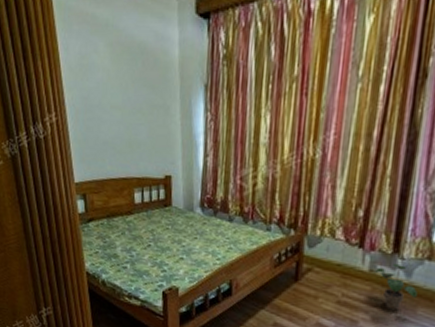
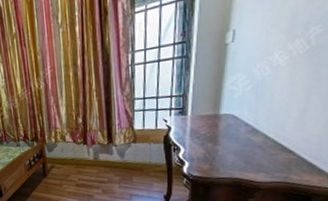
potted plant: present [374,264,418,311] -> none [97,150,131,183]

